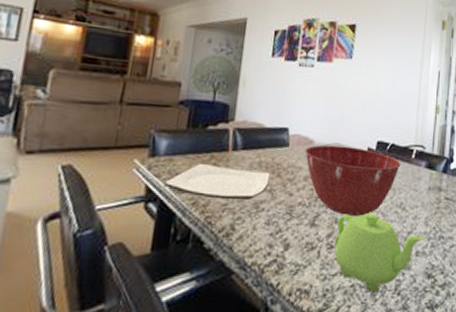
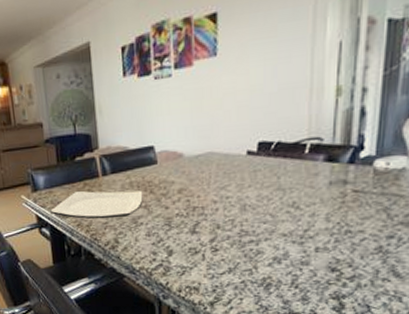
mixing bowl: present [305,144,401,216] -> none [175,153,291,221]
teapot: present [335,212,424,293] -> none [219,215,325,287]

